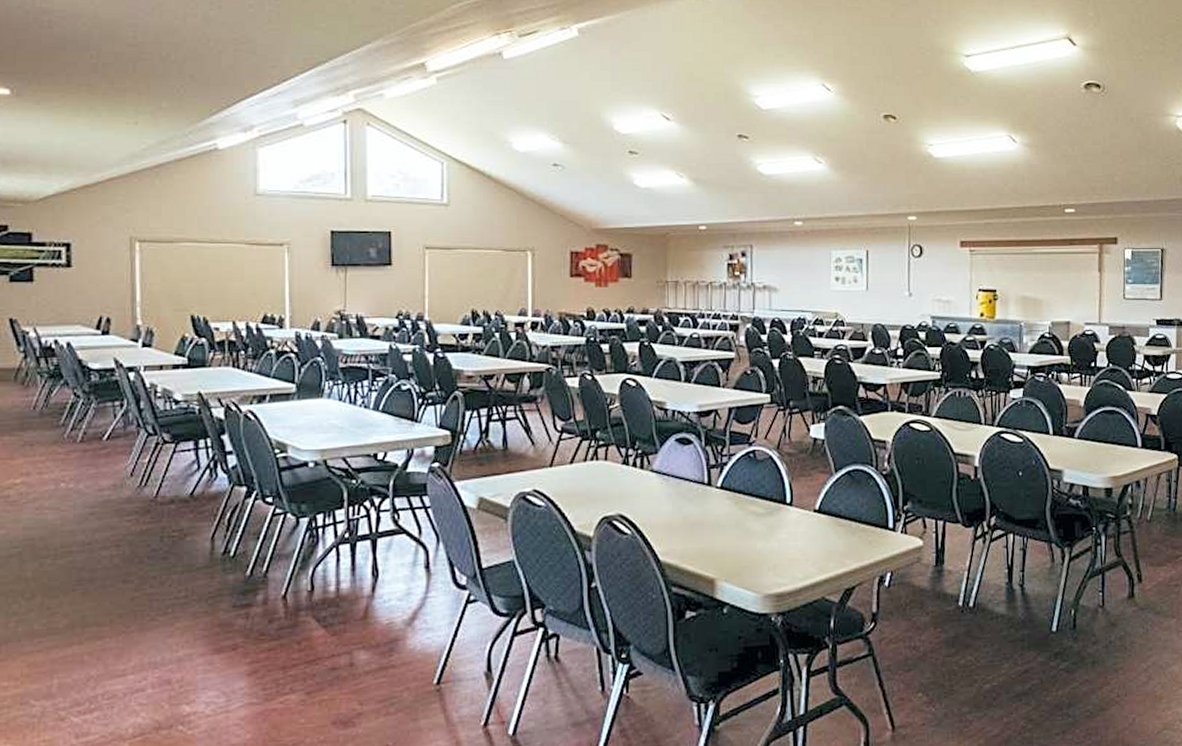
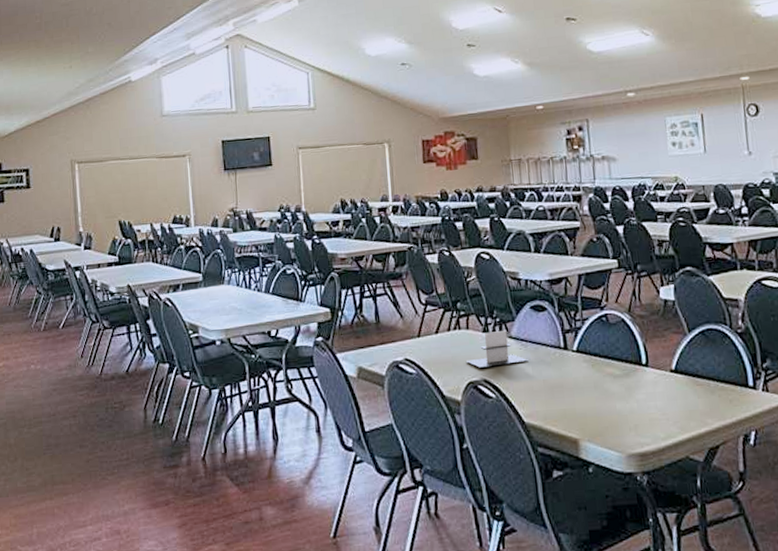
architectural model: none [602,462,669,502] -> present [466,329,528,368]

